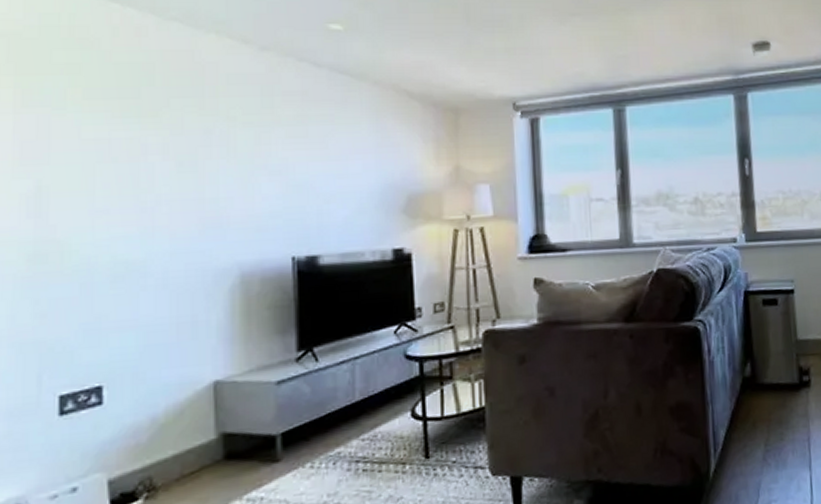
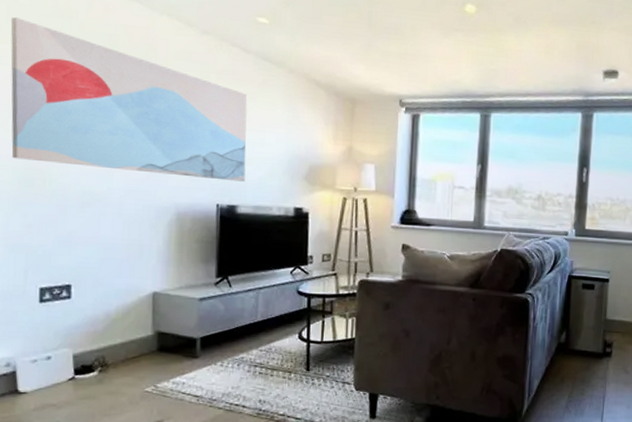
wall art: none [12,55,327,231] -> present [10,17,248,182]

